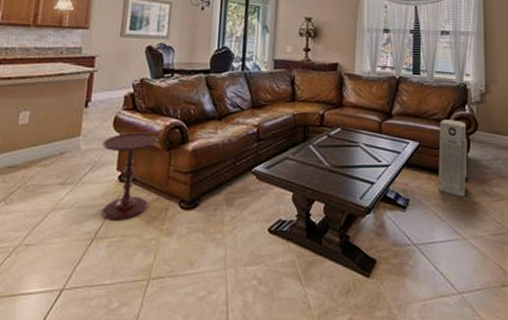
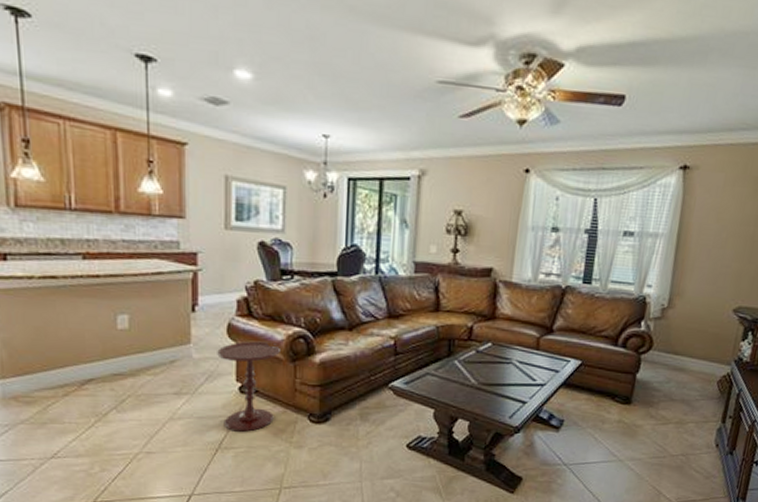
air purifier: present [437,120,468,197] -> none [597,337,640,420]

